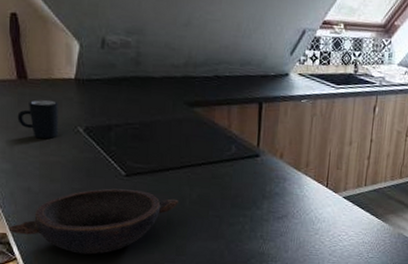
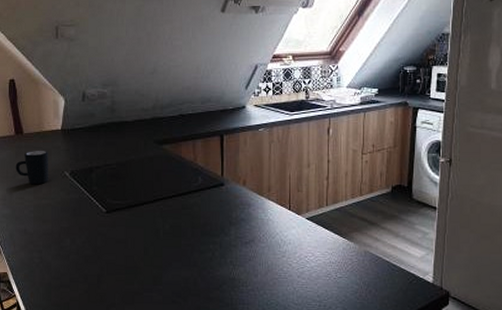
bowl: present [8,188,178,255] -> none [8,225,153,289]

